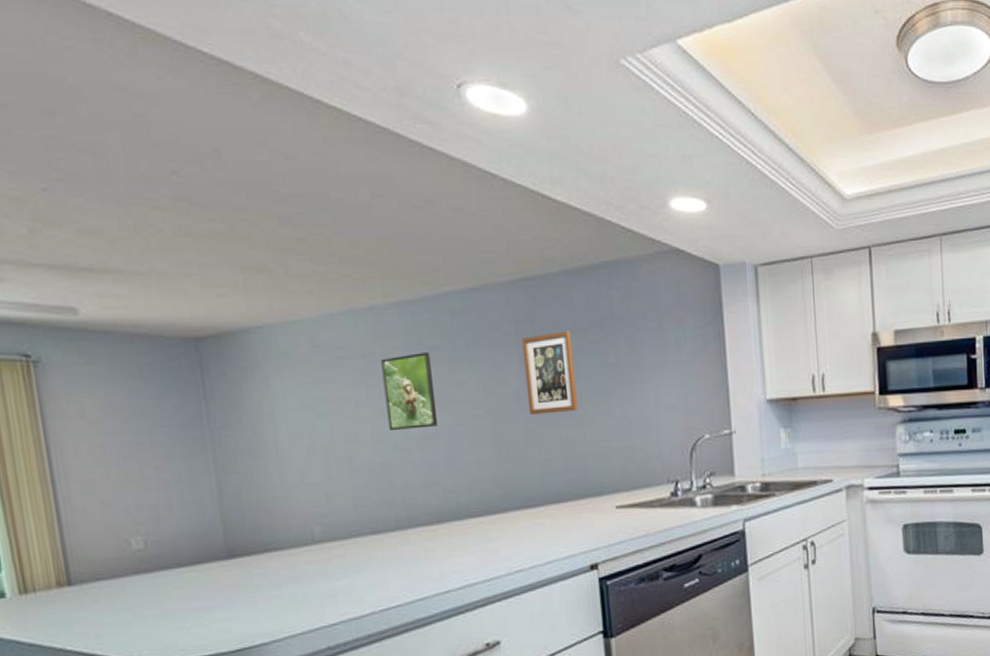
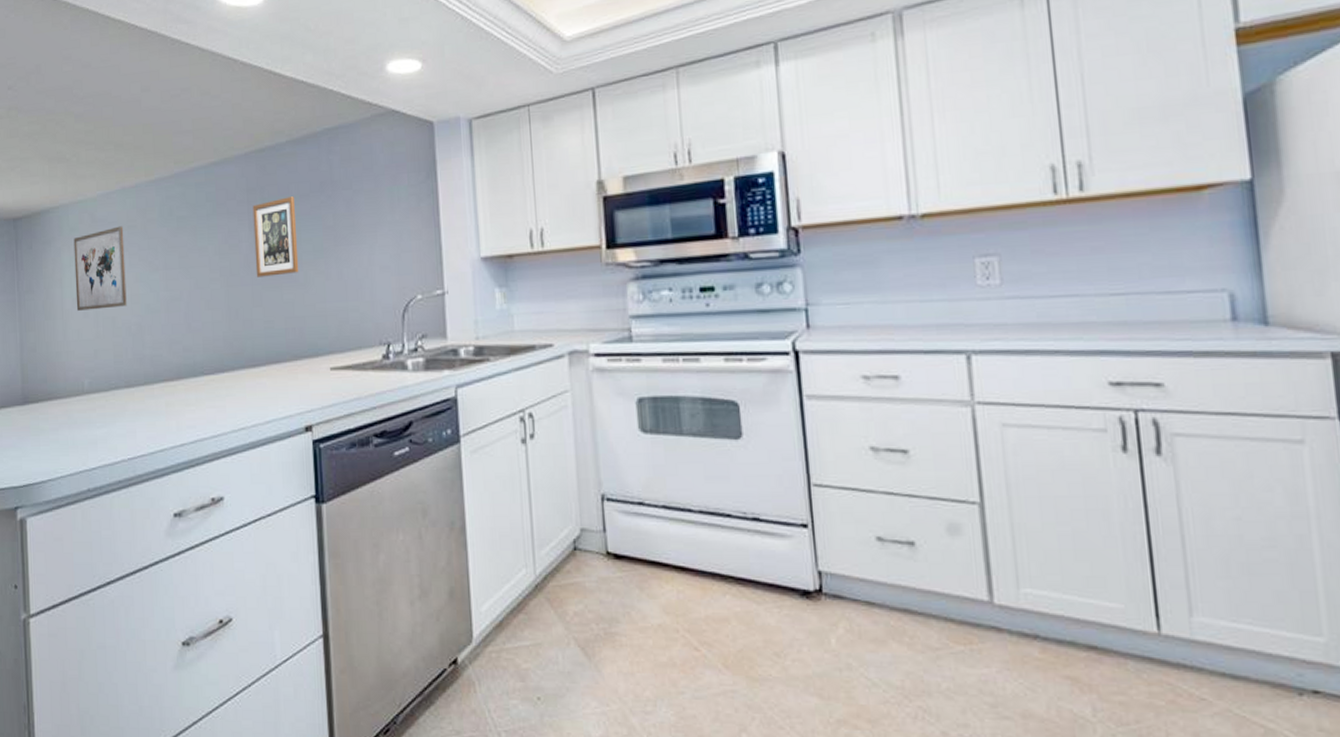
wall art: none [287,353,367,449] -> present [73,226,127,311]
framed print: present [381,352,439,431] -> none [141,223,182,294]

